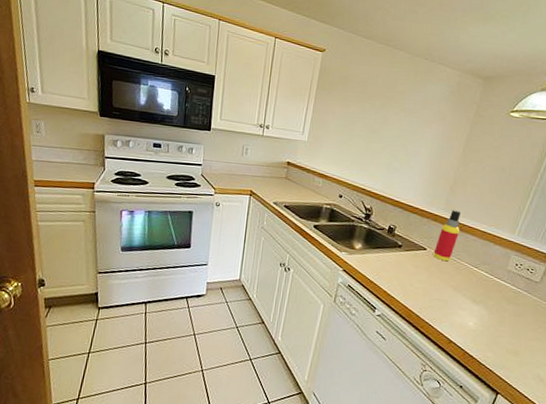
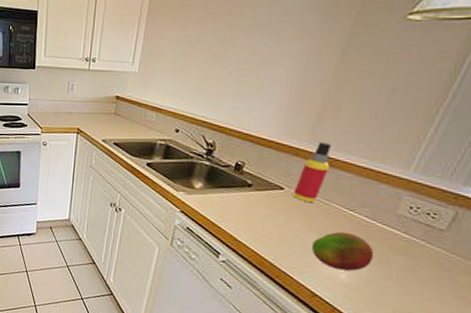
fruit: none [447,285,493,319] -> present [311,231,375,272]

